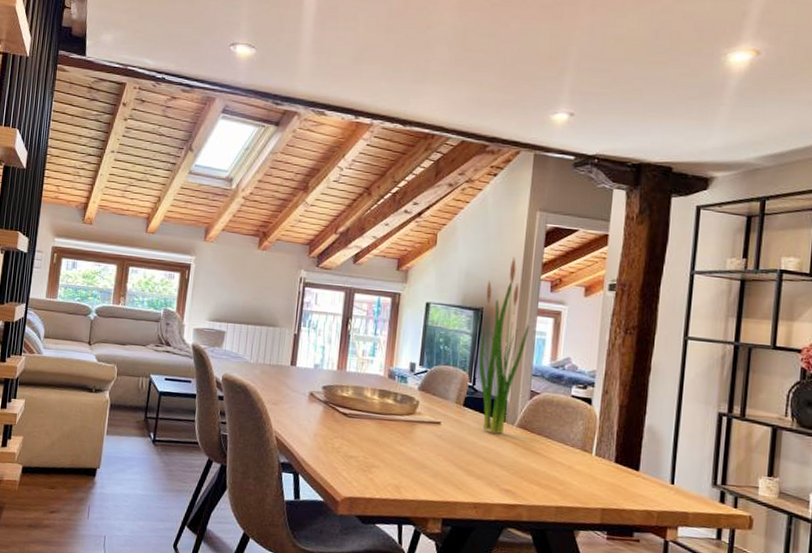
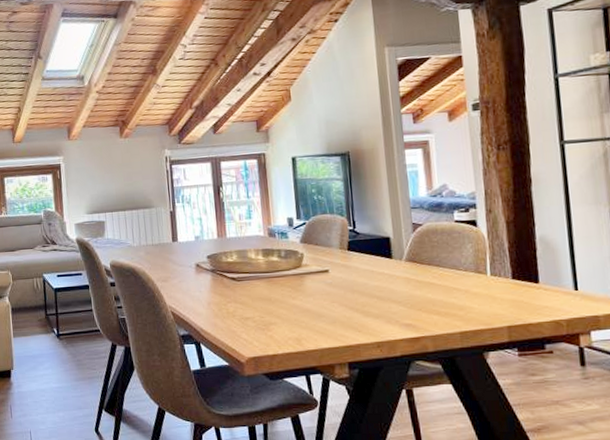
plant: present [478,256,530,434] -> none [348,96,400,271]

